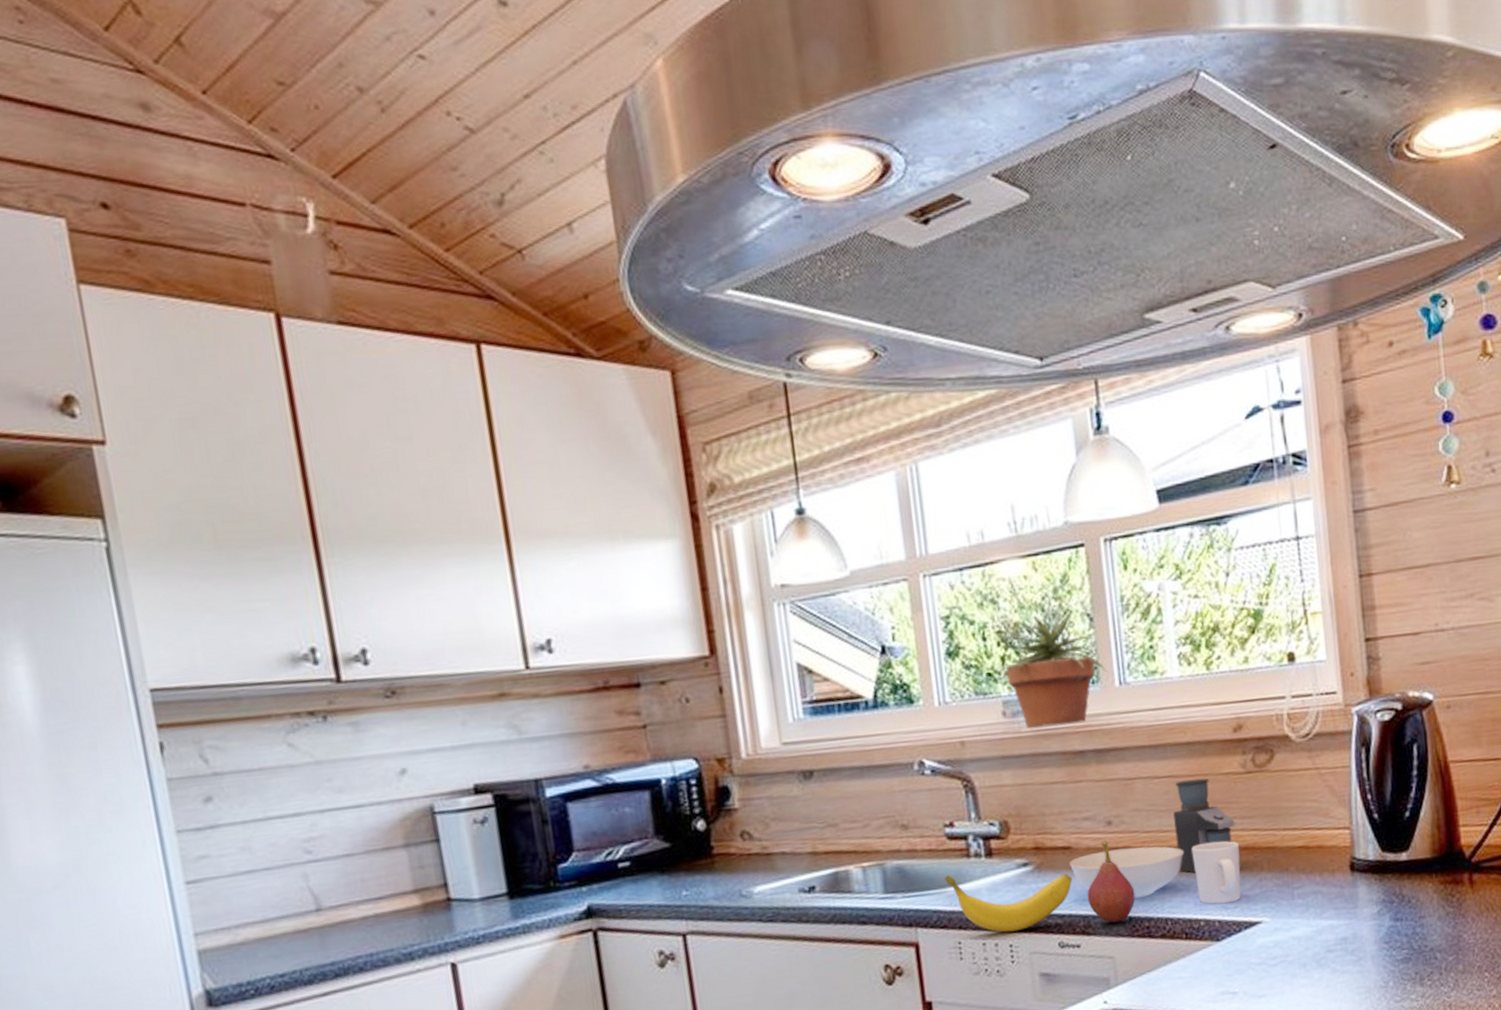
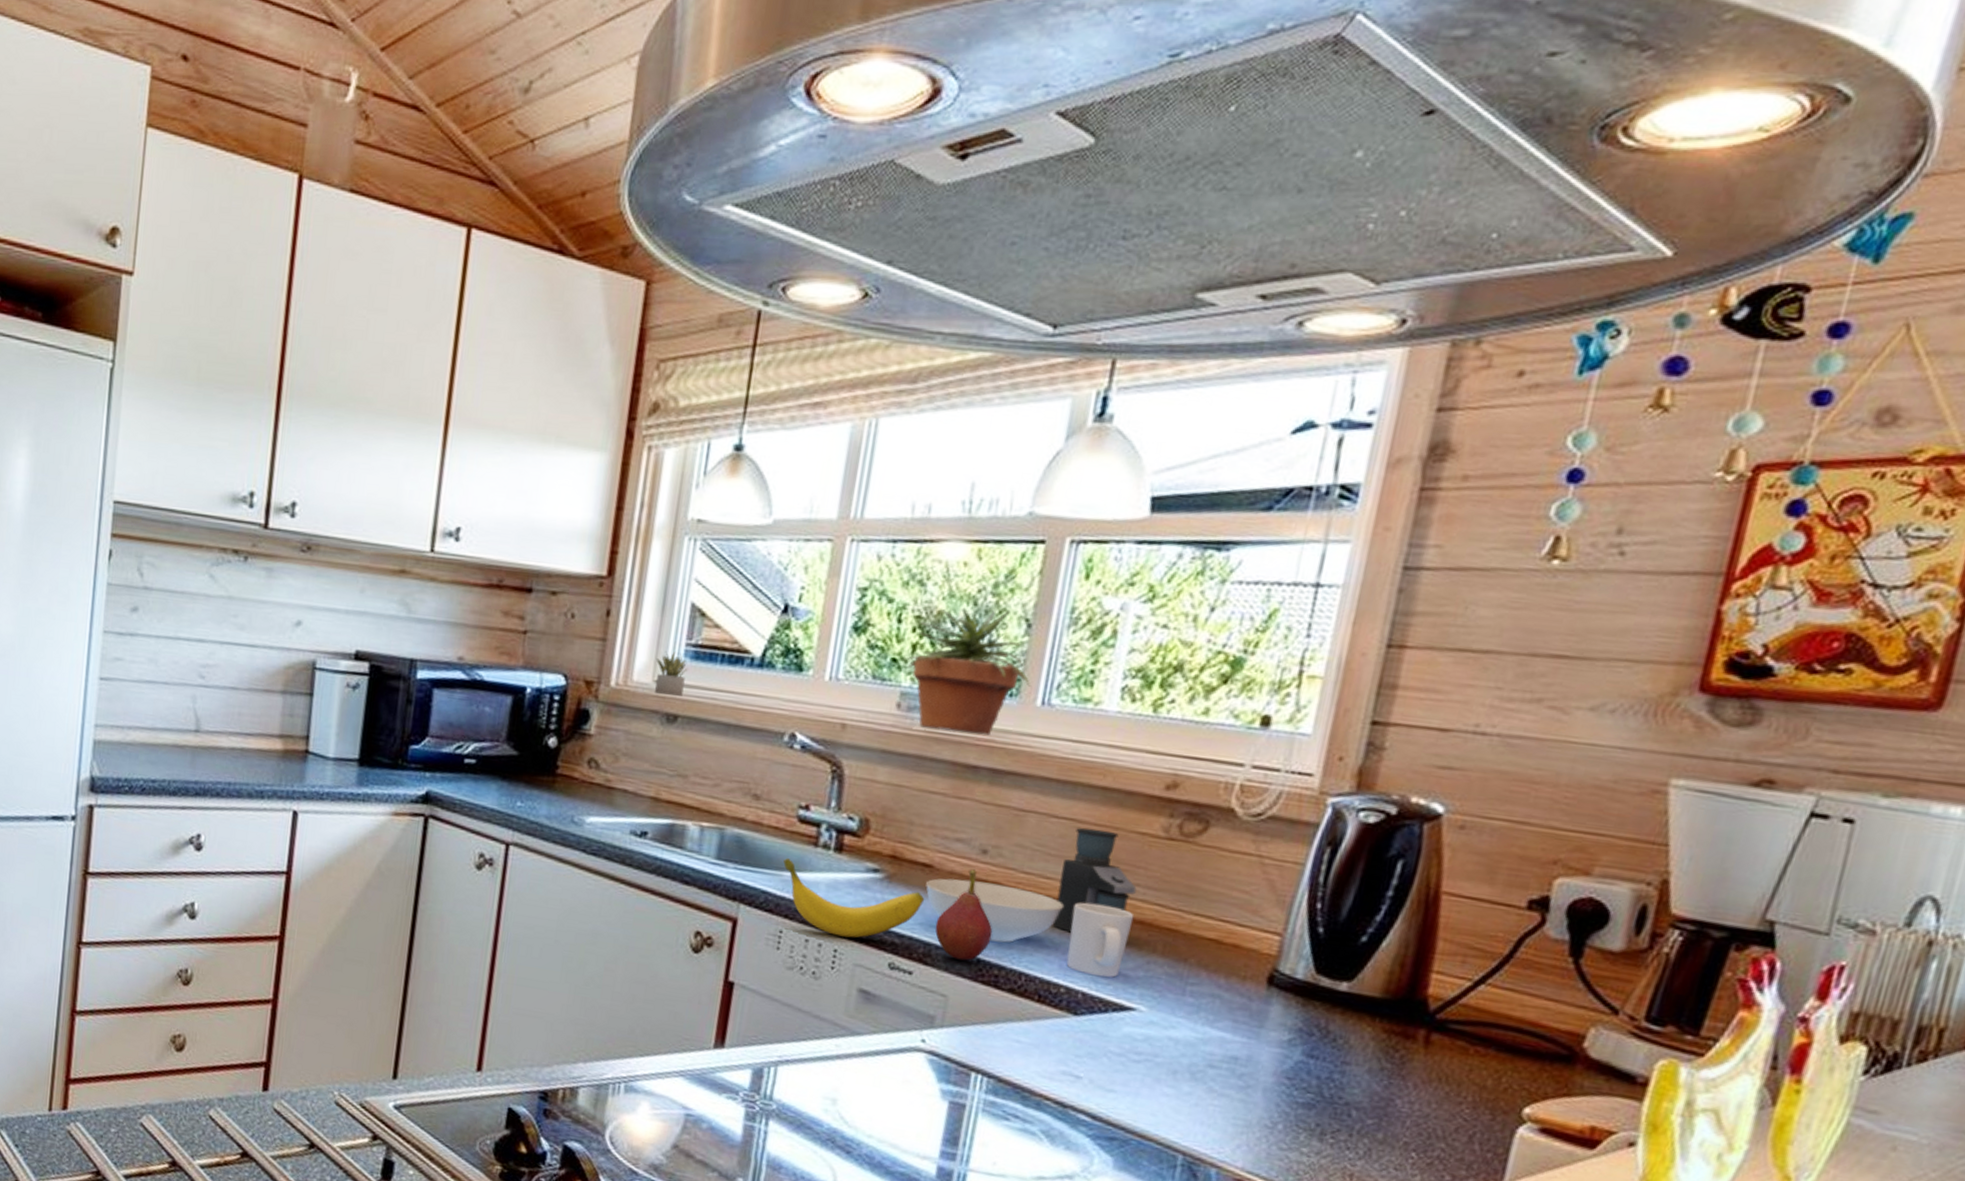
succulent plant: none [777,711,812,756] -> present [654,651,688,697]

